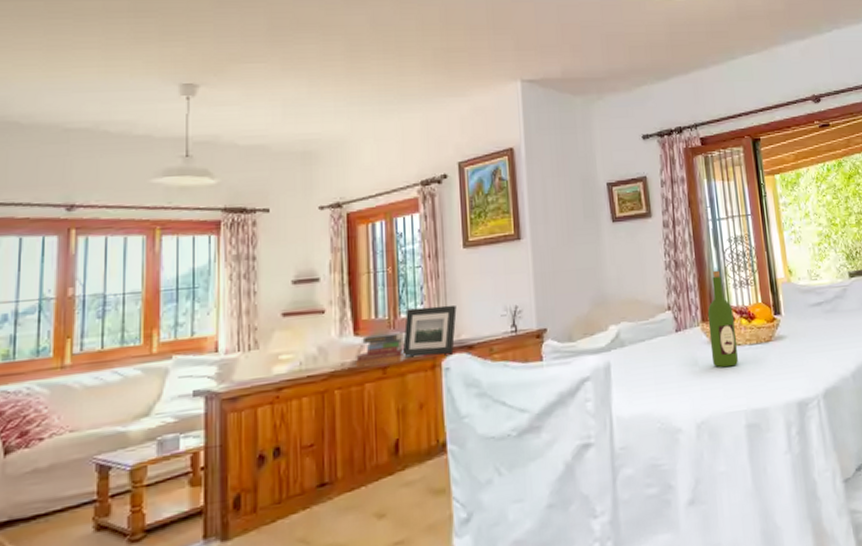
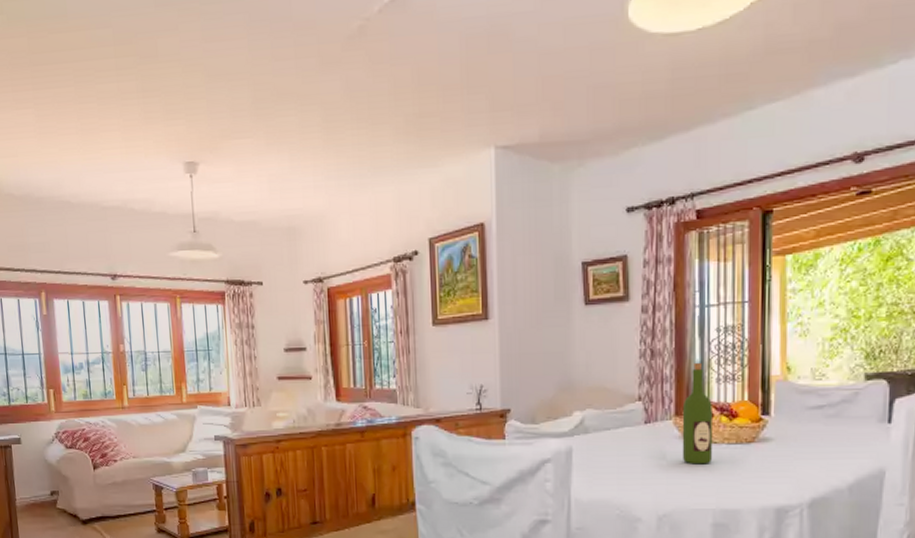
books: present [356,331,406,368] -> none [338,401,380,430]
picture frame: present [402,304,457,357] -> none [377,379,426,426]

